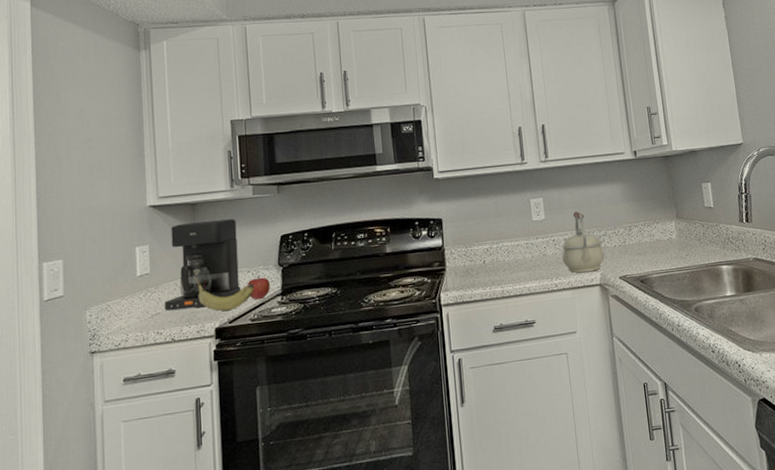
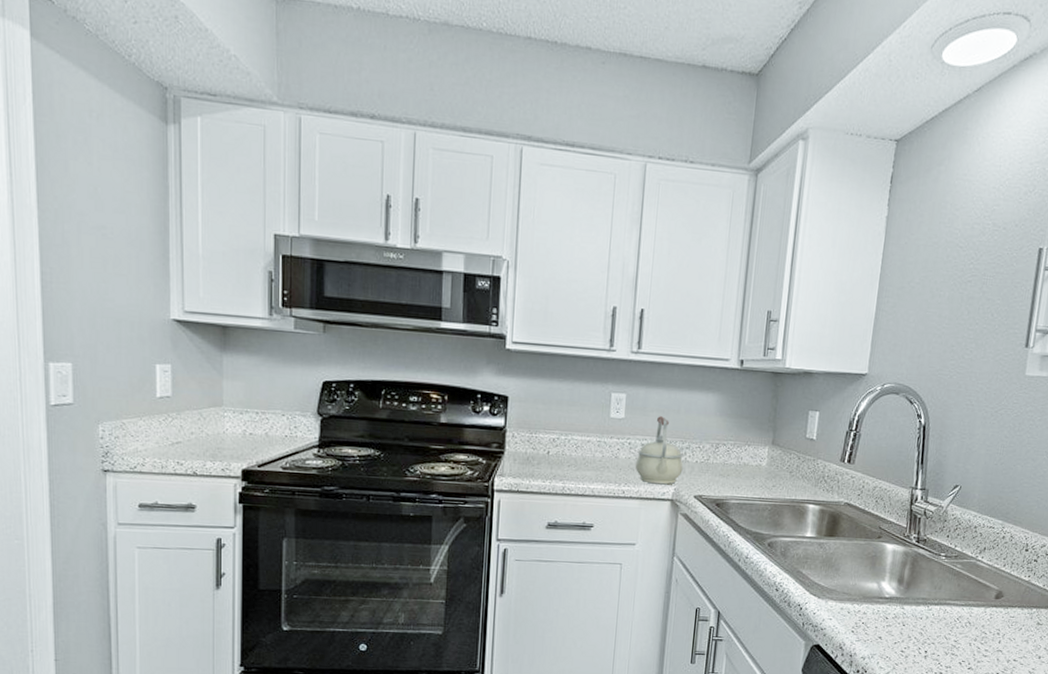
coffee maker: present [164,219,241,311] -> none [186,347,273,445]
fruit: present [195,277,254,311] -> none [222,410,288,454]
fruit: present [247,276,270,301] -> none [281,422,306,448]

